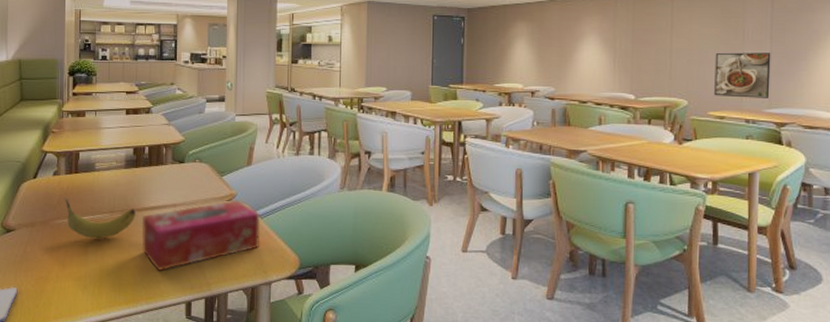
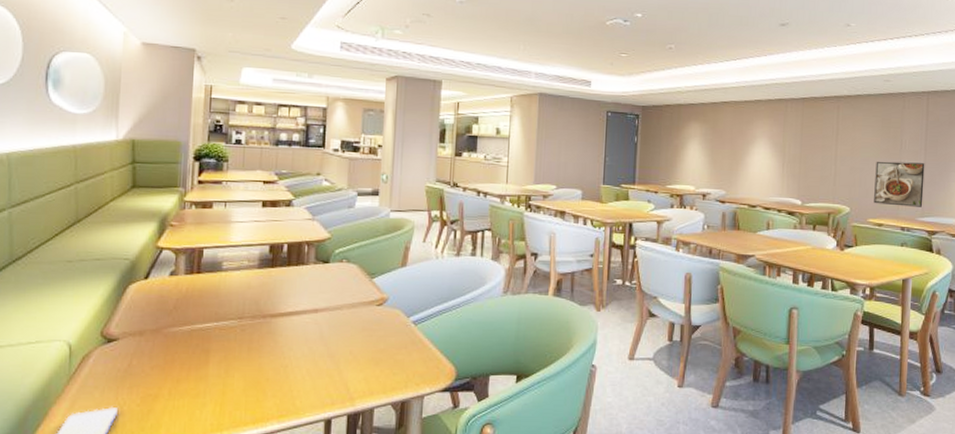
fruit: present [64,197,136,239] -> none [182,301,269,350]
tissue box: present [141,200,260,272] -> none [275,305,414,386]

